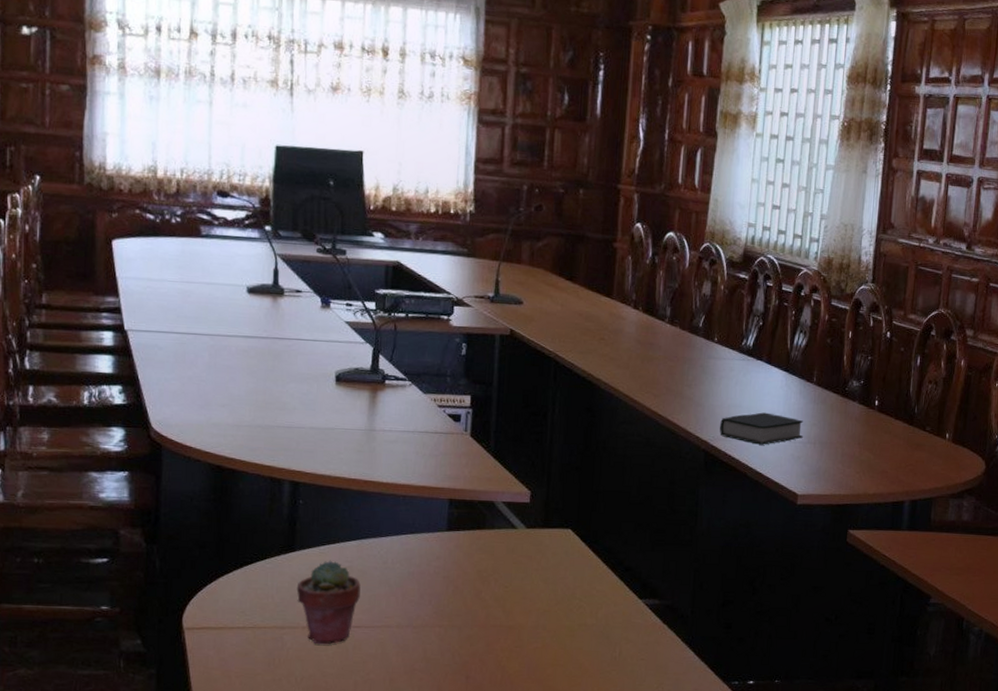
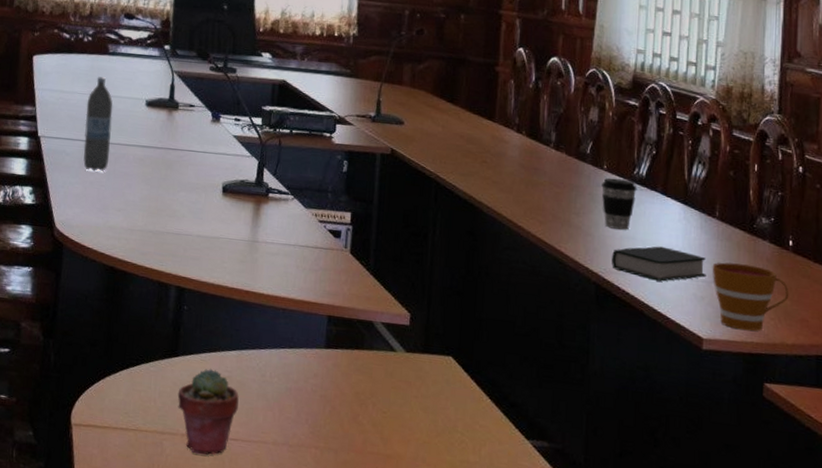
water bottle: none [178,262,210,366] -> present [83,76,113,171]
coffee cup: none [712,350,745,399] -> present [601,178,637,230]
cup: none [808,424,873,485] -> present [712,262,789,331]

